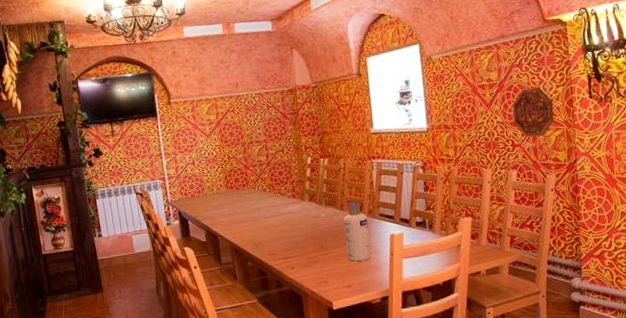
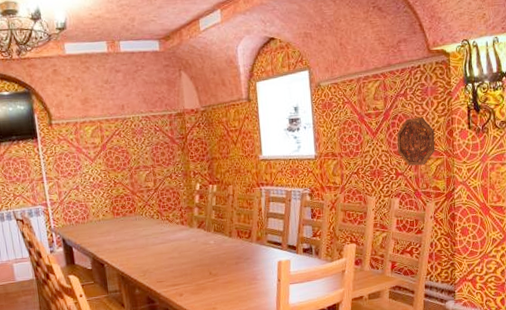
screw cap bottle: present [343,202,371,261] -> none [232,229,259,288]

